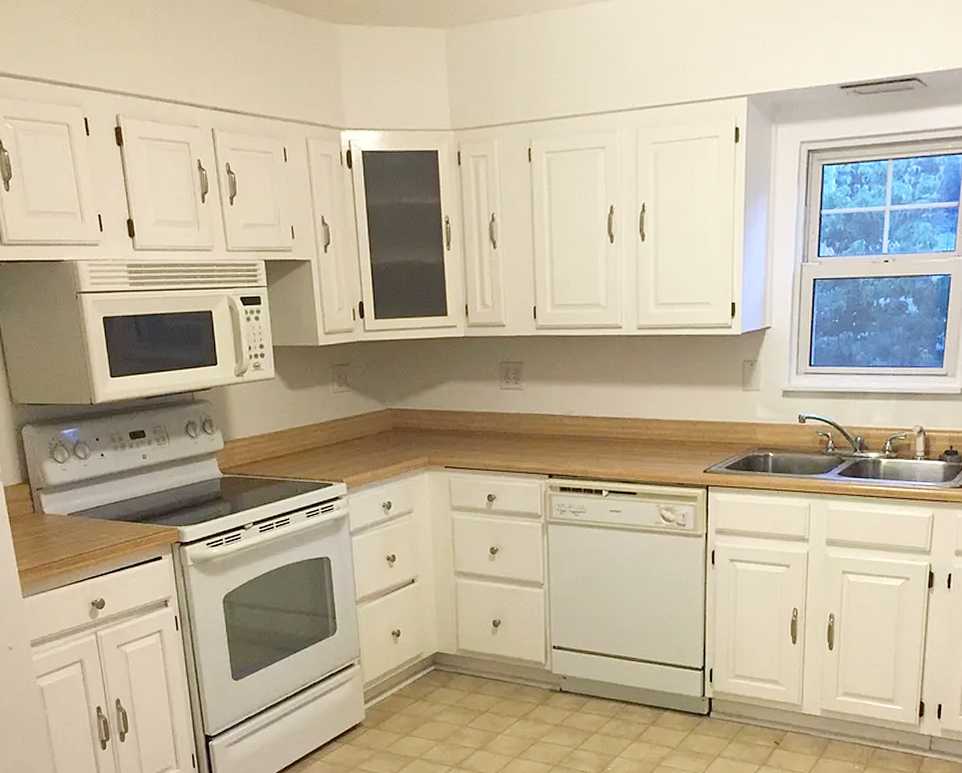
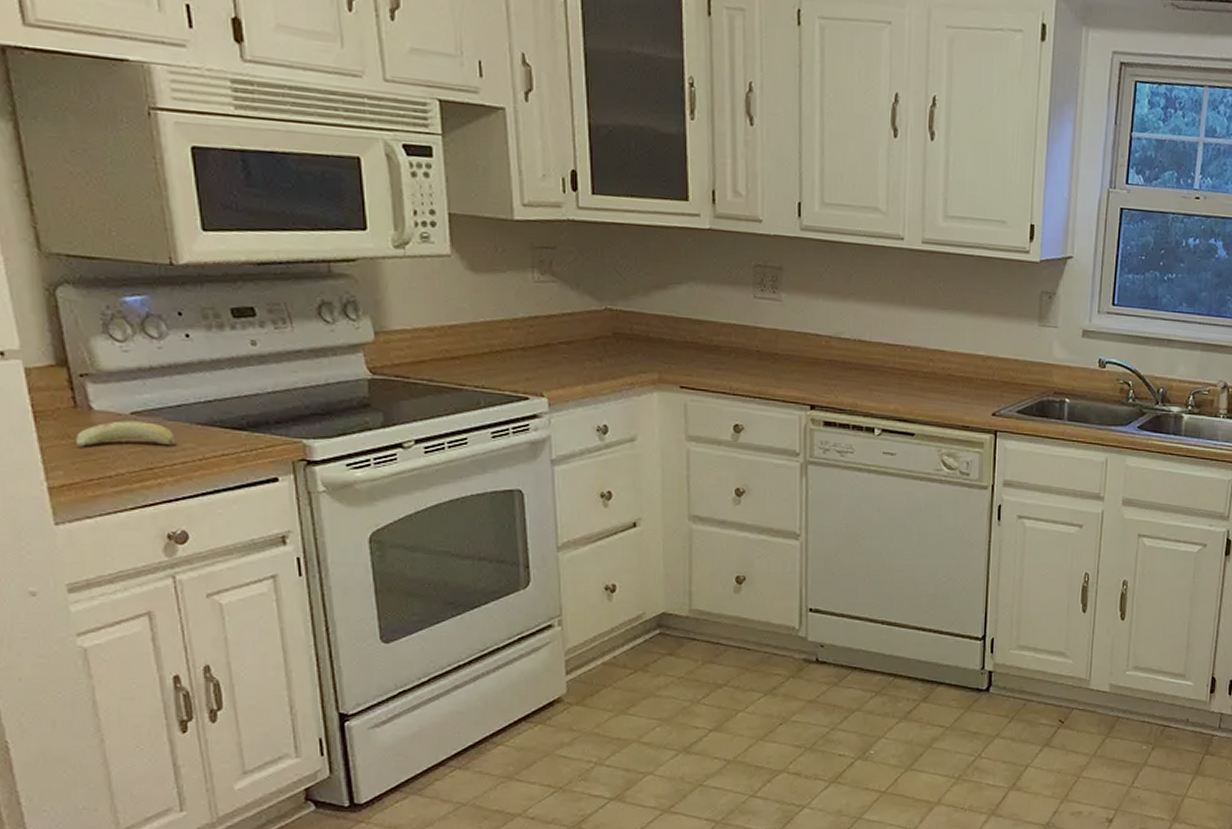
fruit: none [34,520,95,541] -> present [75,421,174,447]

